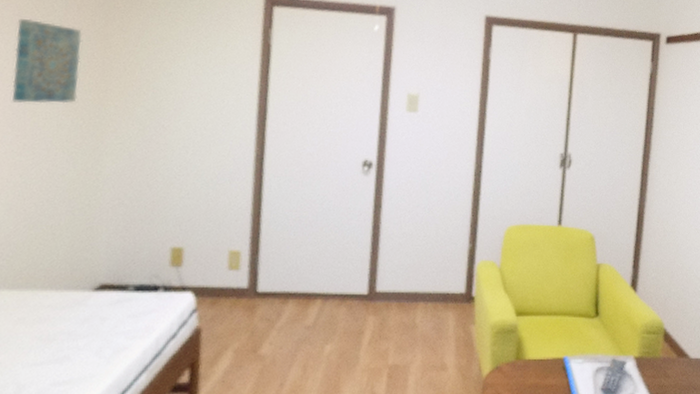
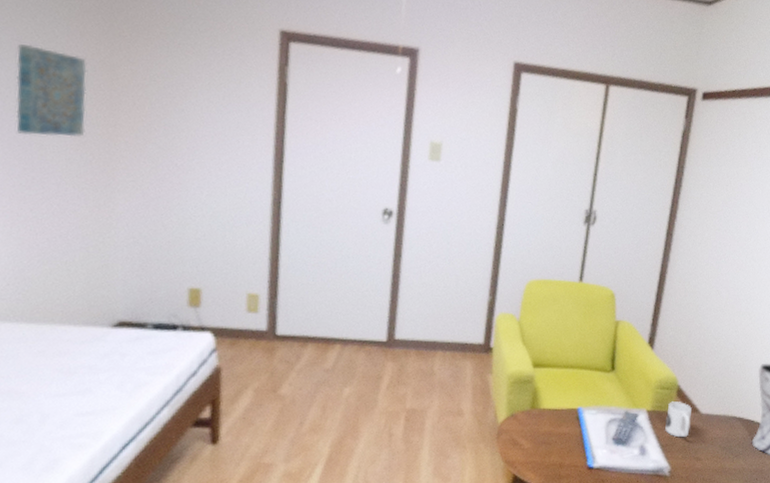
mug: none [655,346,680,385] -> present [665,401,692,438]

